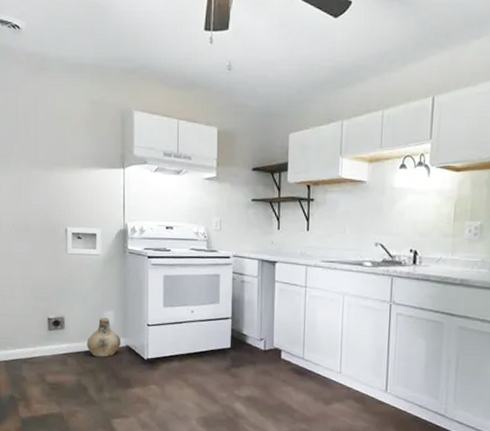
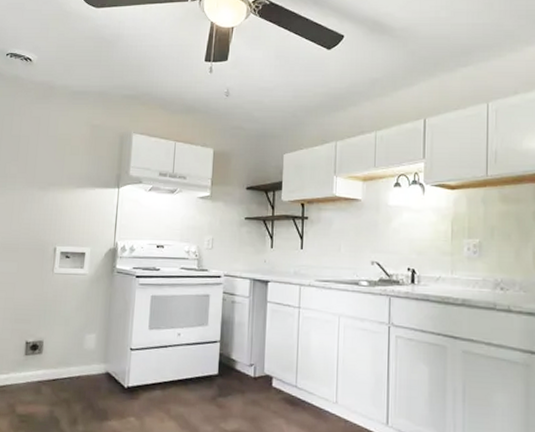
ceramic jug: present [87,317,122,357] -> none [64,340,102,385]

